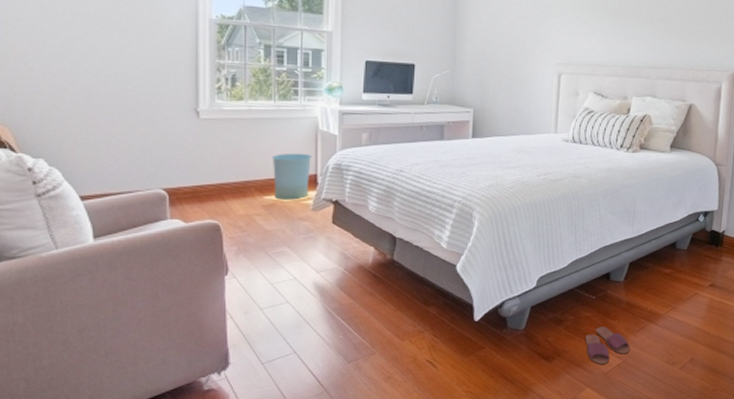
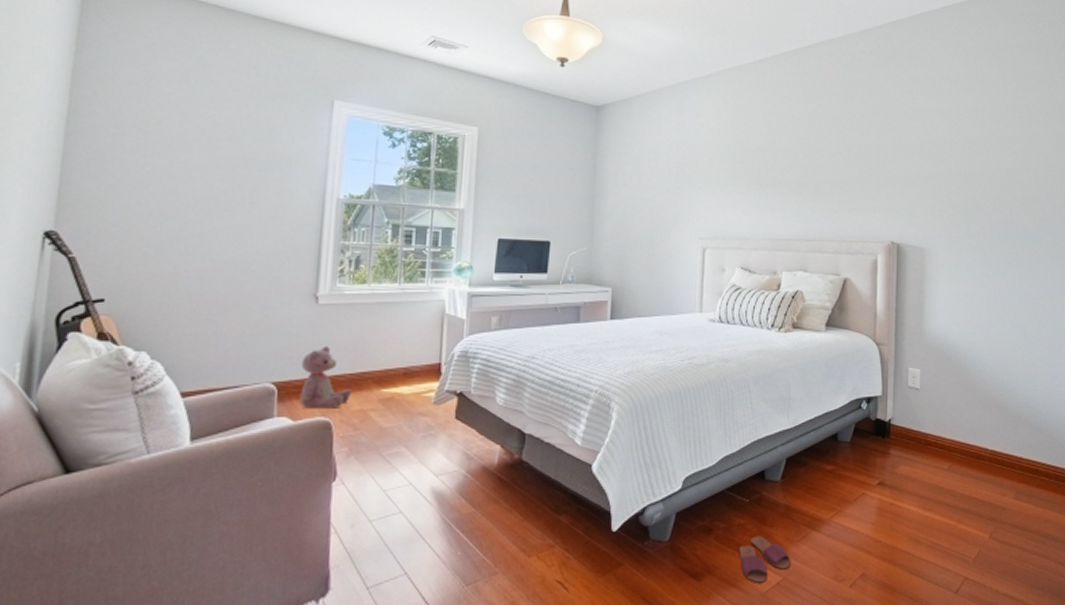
teddy bear: none [188,157,237,213] -> present [299,346,352,409]
waste bin: present [272,153,311,200] -> none [393,340,436,393]

